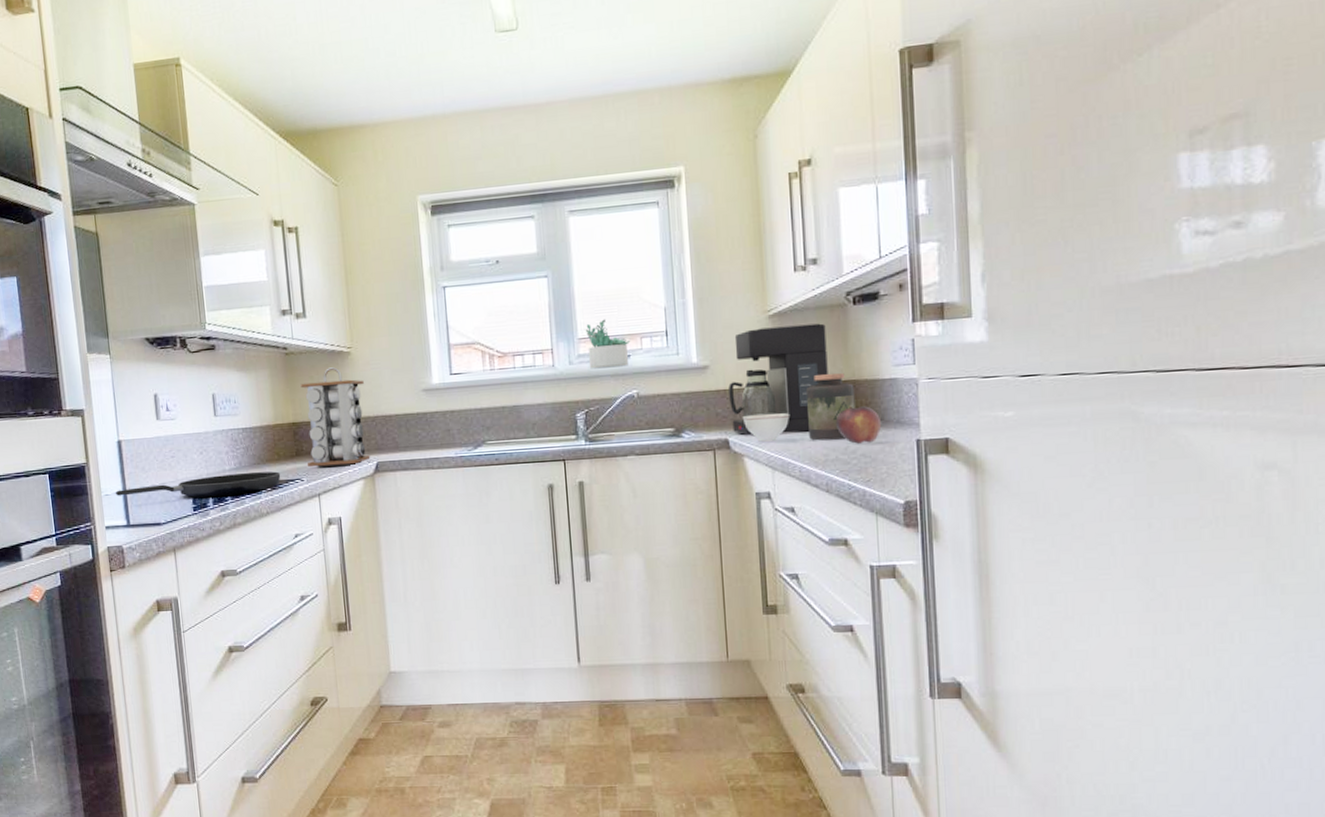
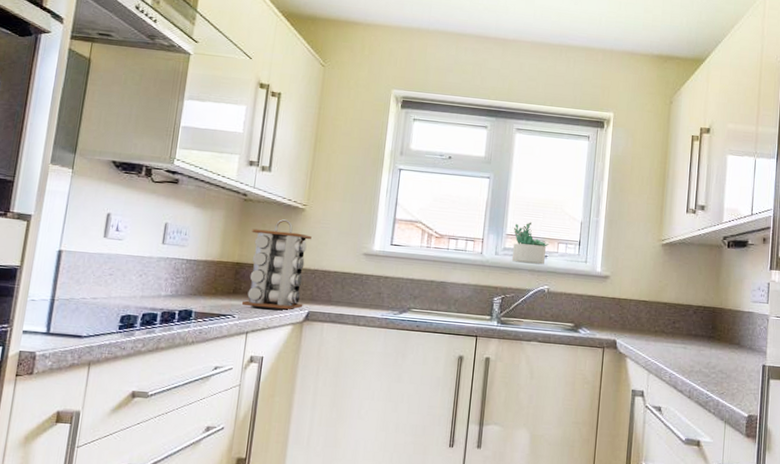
frying pan: present [115,471,281,498] -> none [42,297,214,321]
coffee maker: present [728,323,828,436] -> none [621,252,705,345]
bowl: present [742,413,790,443] -> none [630,322,668,349]
jar: present [807,373,855,441] -> none [681,299,721,357]
fruit: present [835,406,882,444] -> none [702,329,738,362]

